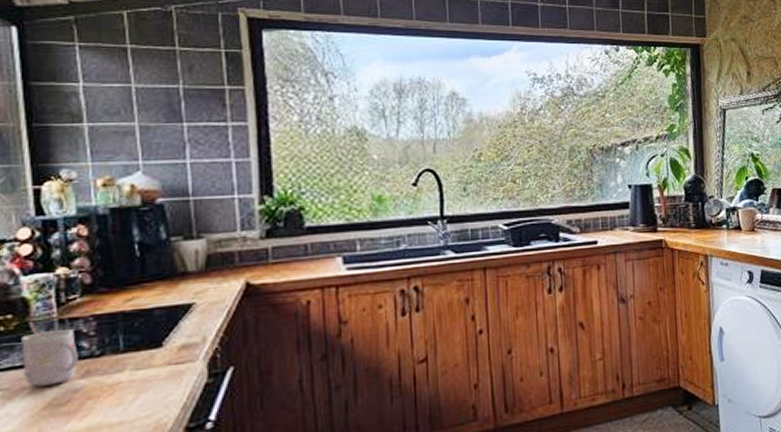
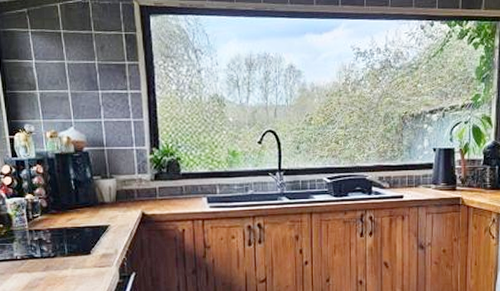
mug: present [21,321,78,387] -> none [9,230,42,274]

